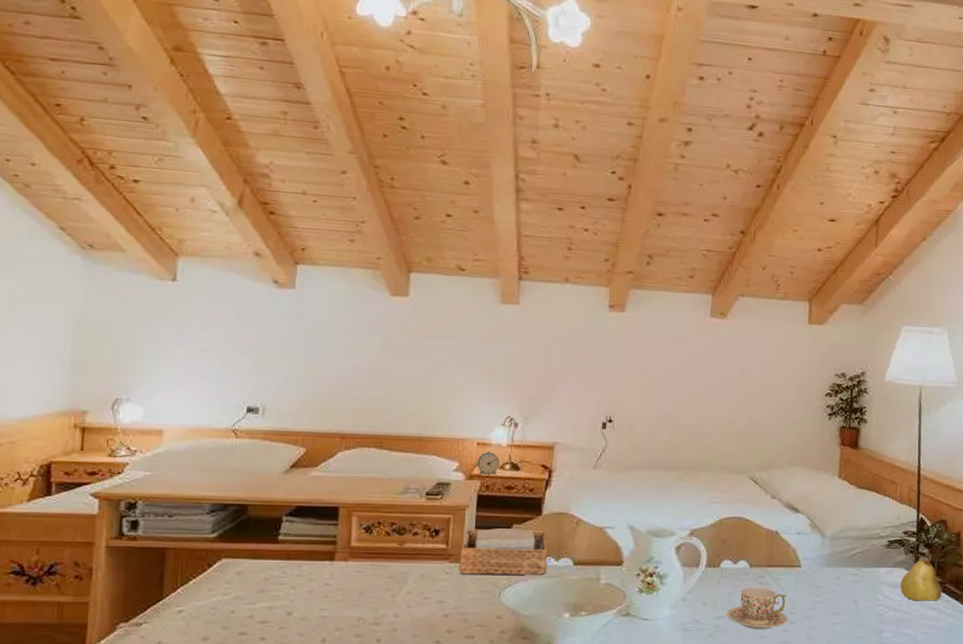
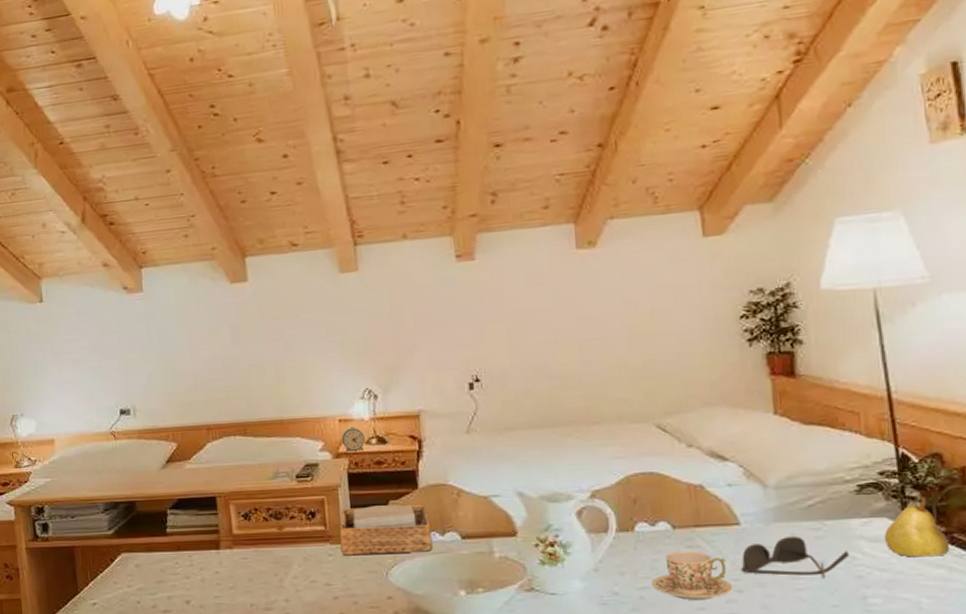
eyeglasses: none [796,579,875,614] -> present [741,536,850,578]

